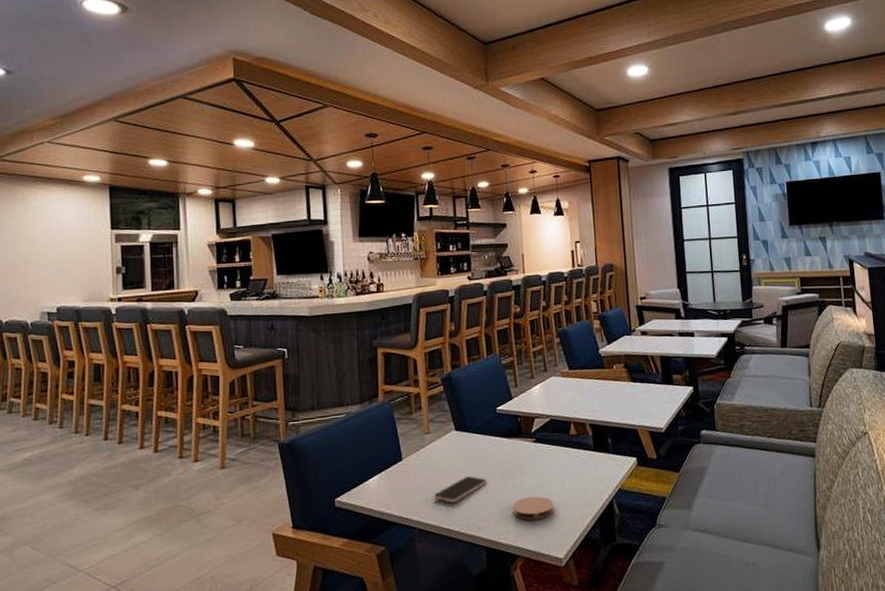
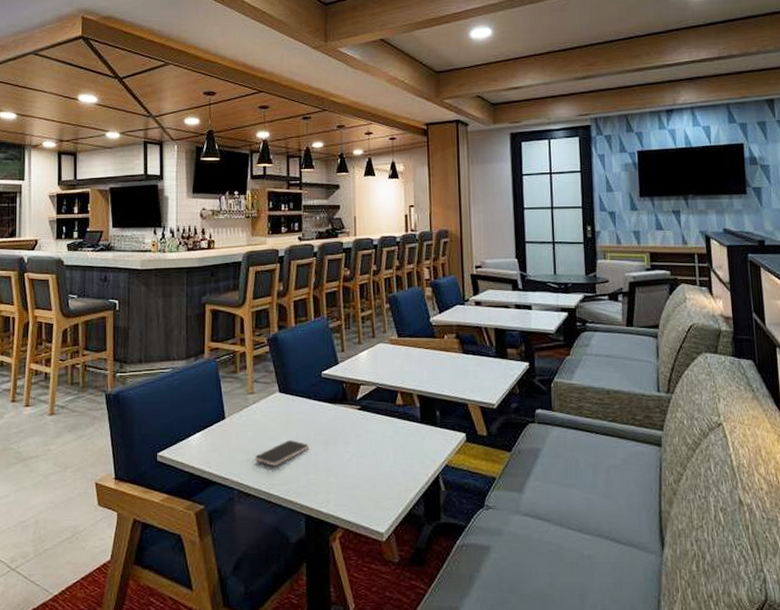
coaster: present [512,496,554,520] -> none [334,466,377,490]

